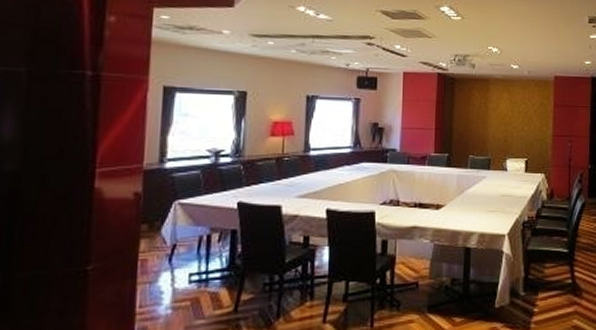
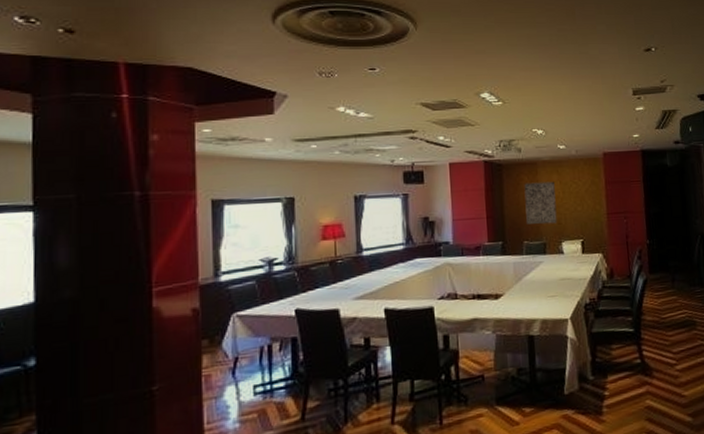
wall art: none [474,98,504,141] -> present [524,181,557,225]

